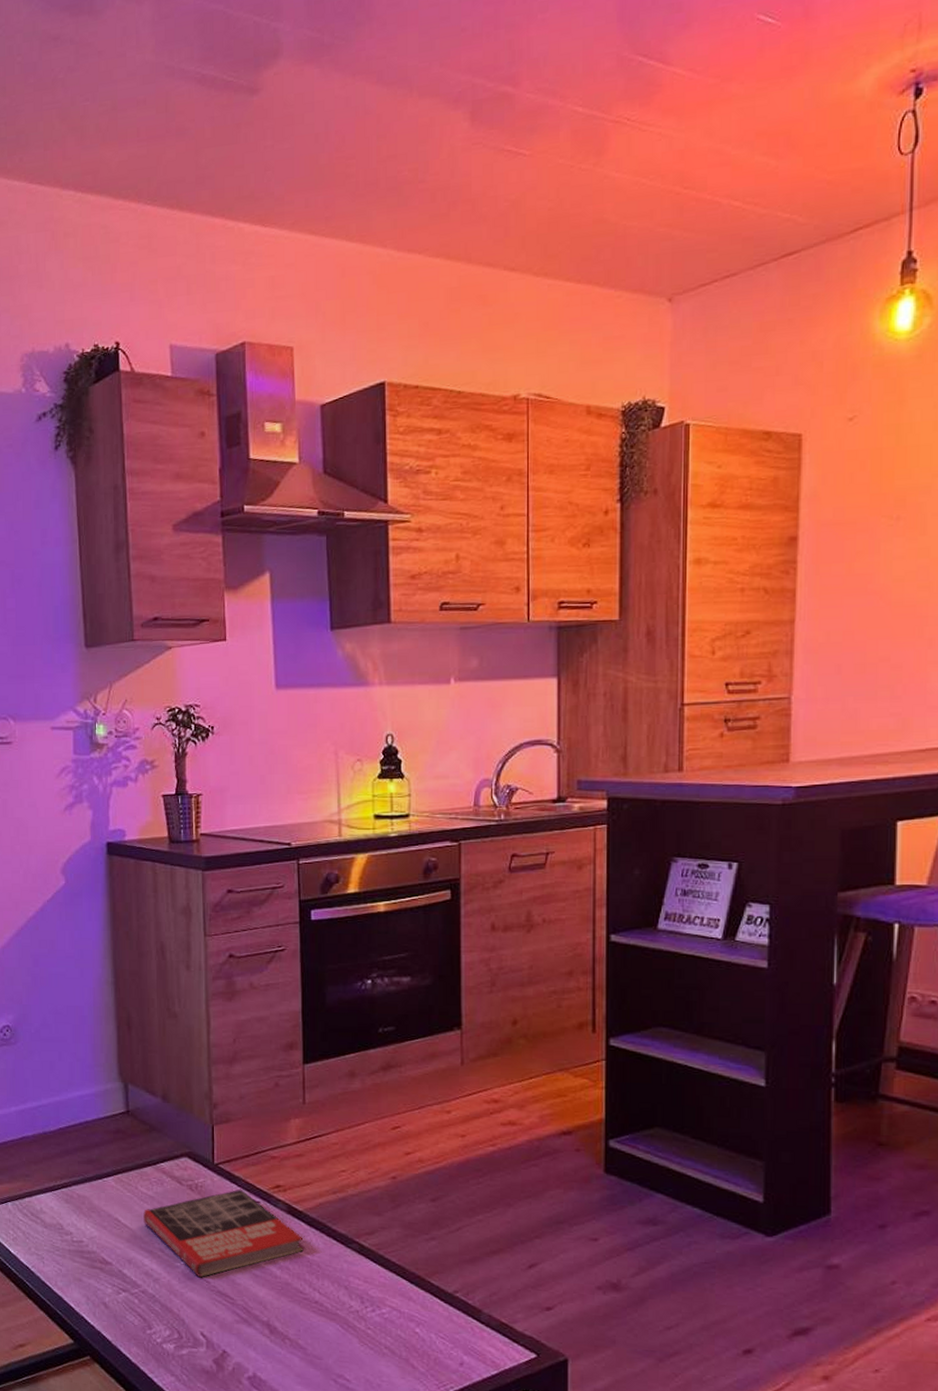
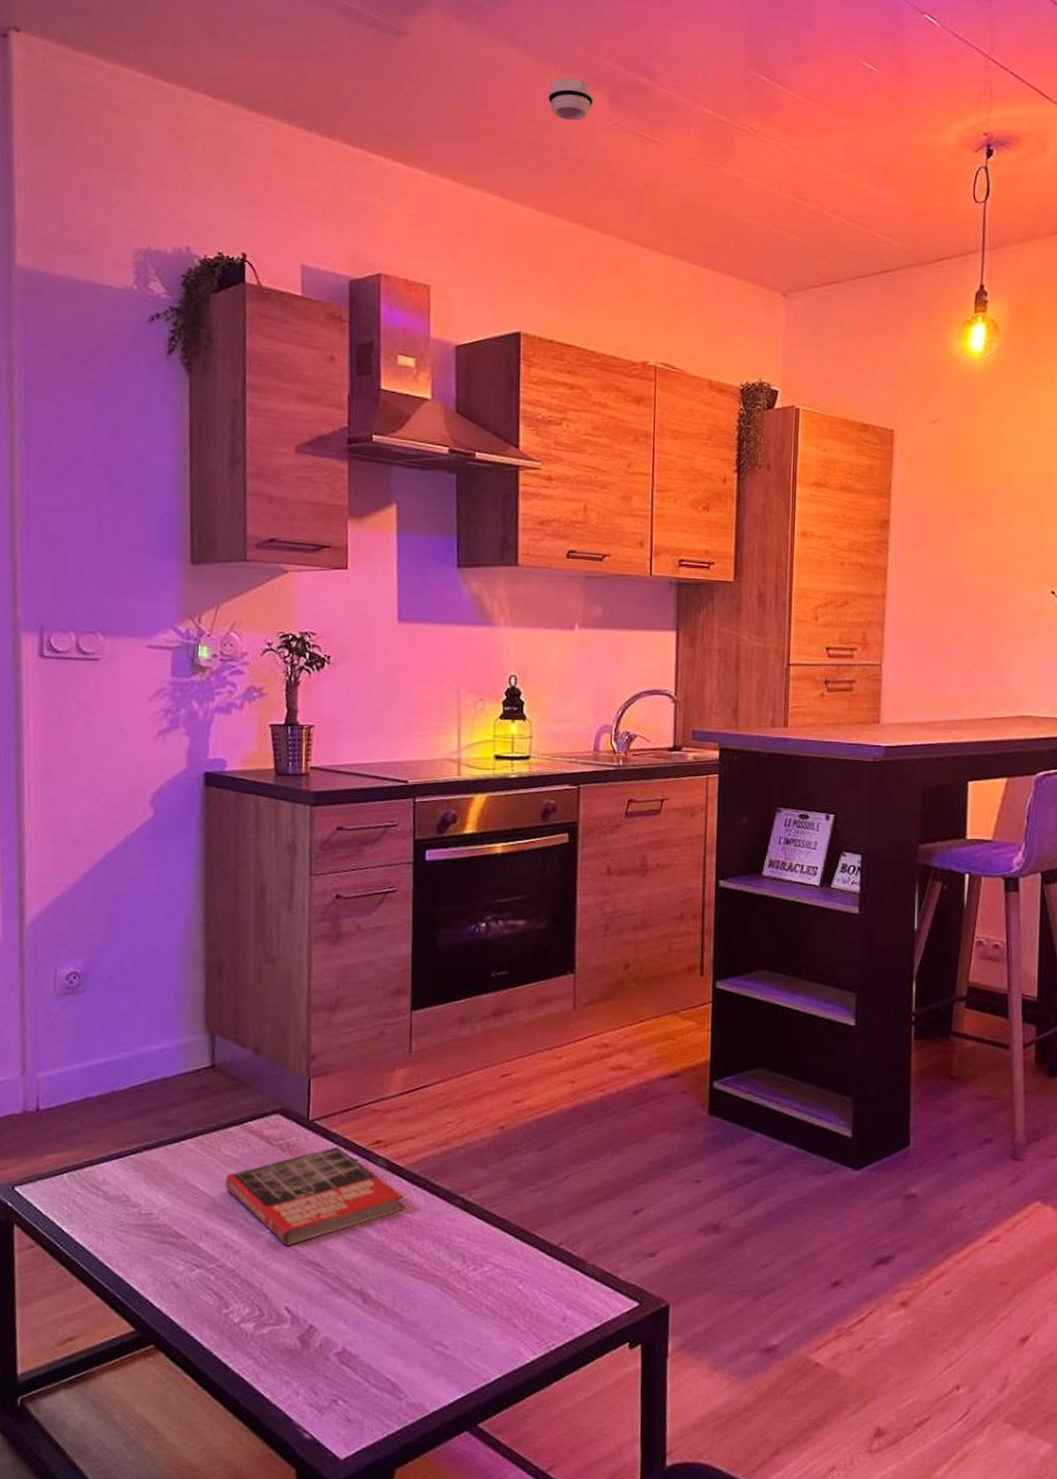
smoke detector: none [405,101,453,149] -> present [548,78,594,121]

